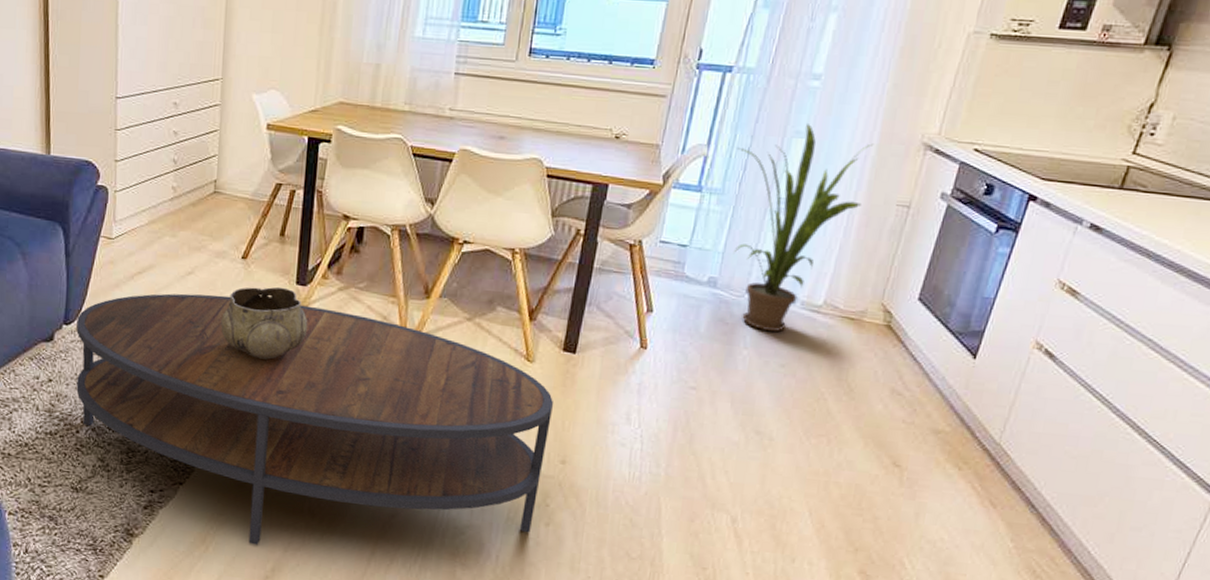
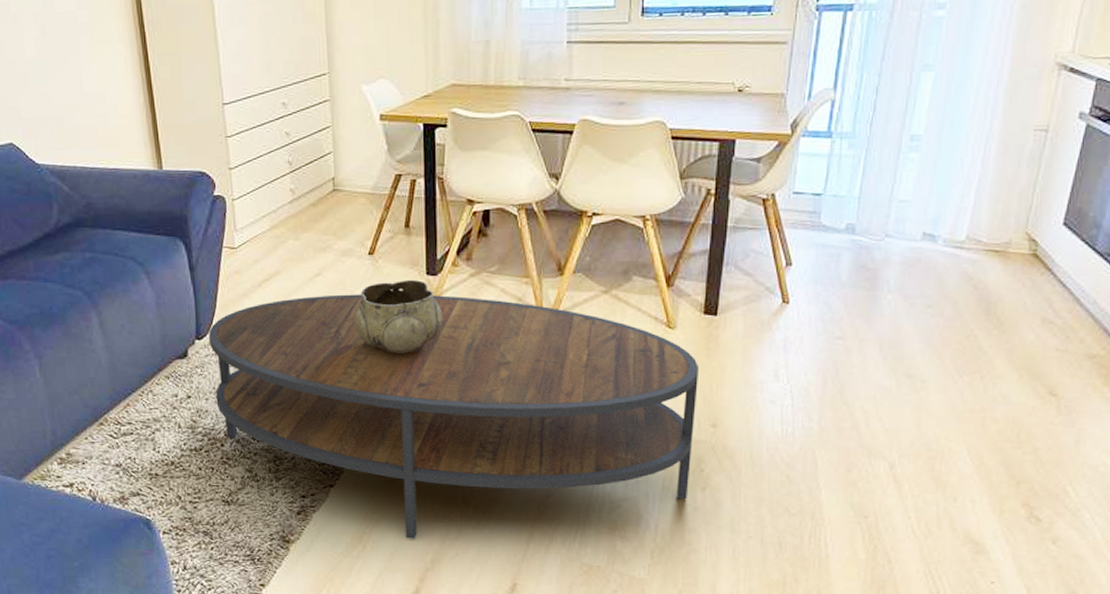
house plant: present [733,124,874,332] -> none [865,56,1006,273]

